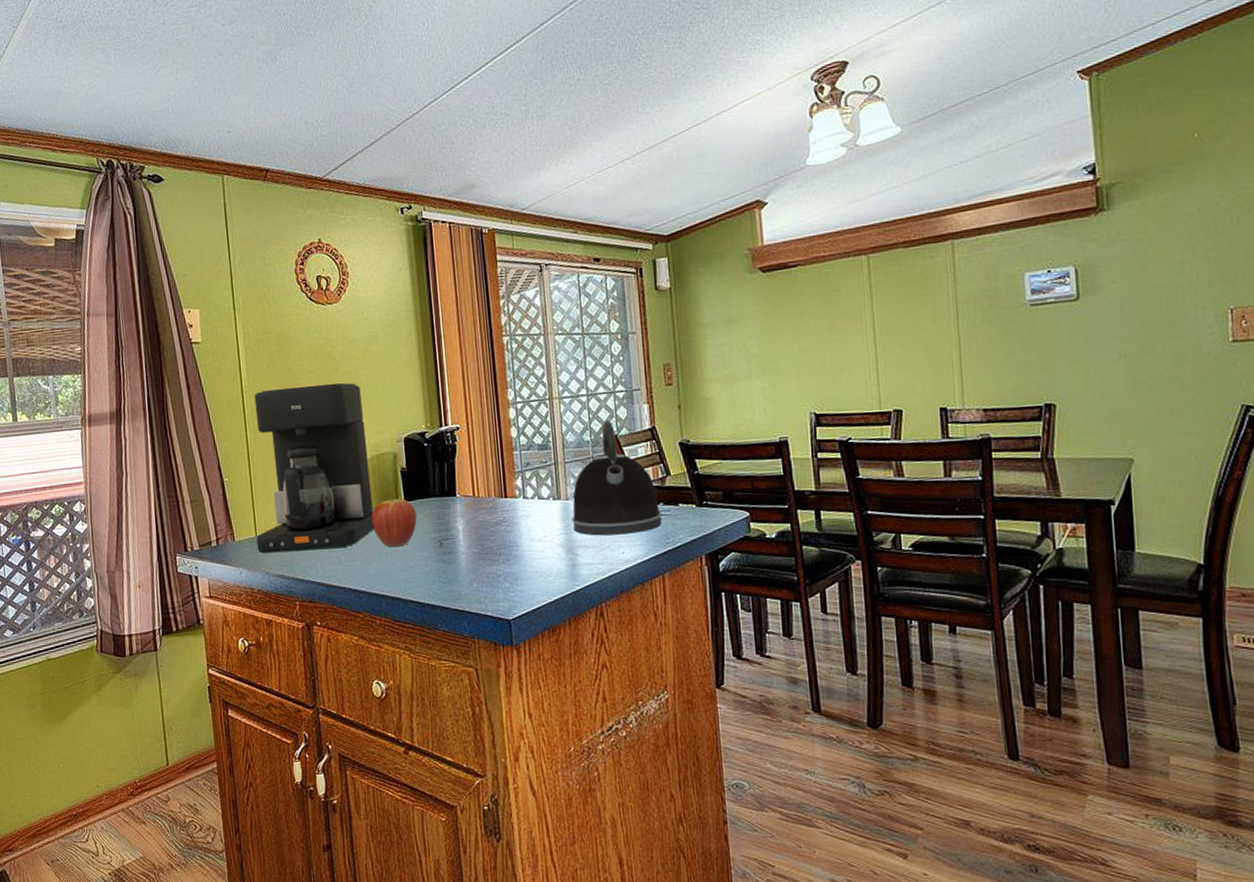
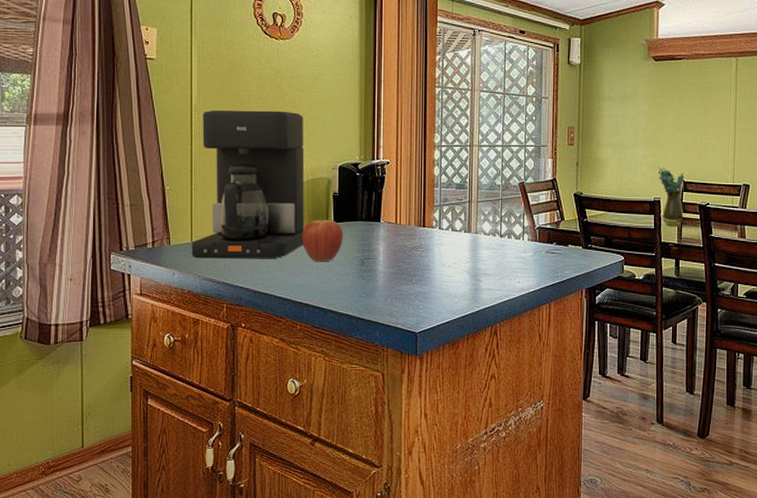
kettle: present [572,420,663,536] -> none [479,169,555,267]
vase: none [780,399,820,472] -> present [658,167,685,227]

